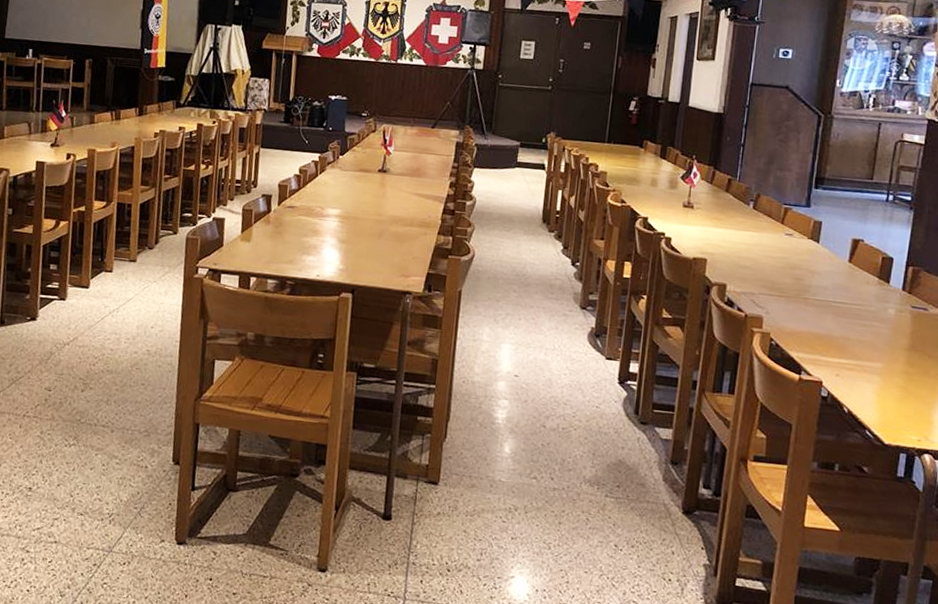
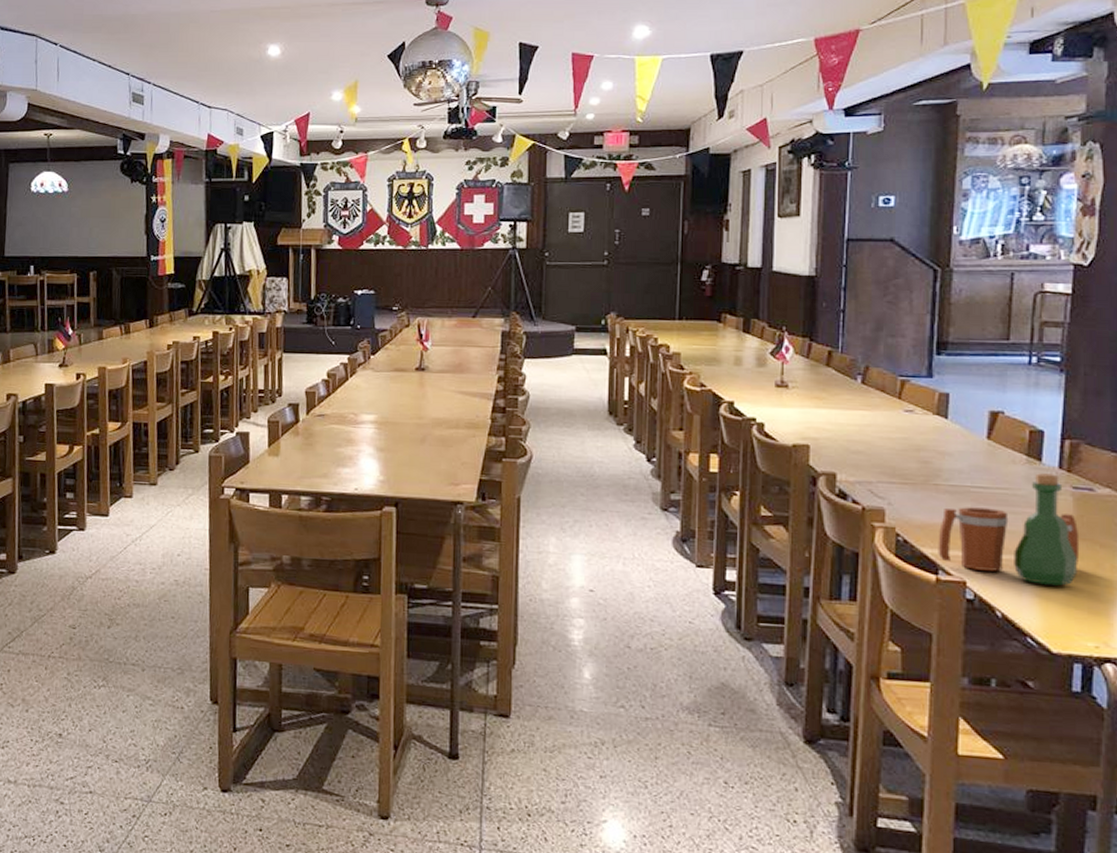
tavern set: none [802,293,914,388] -> present [938,473,1080,586]

